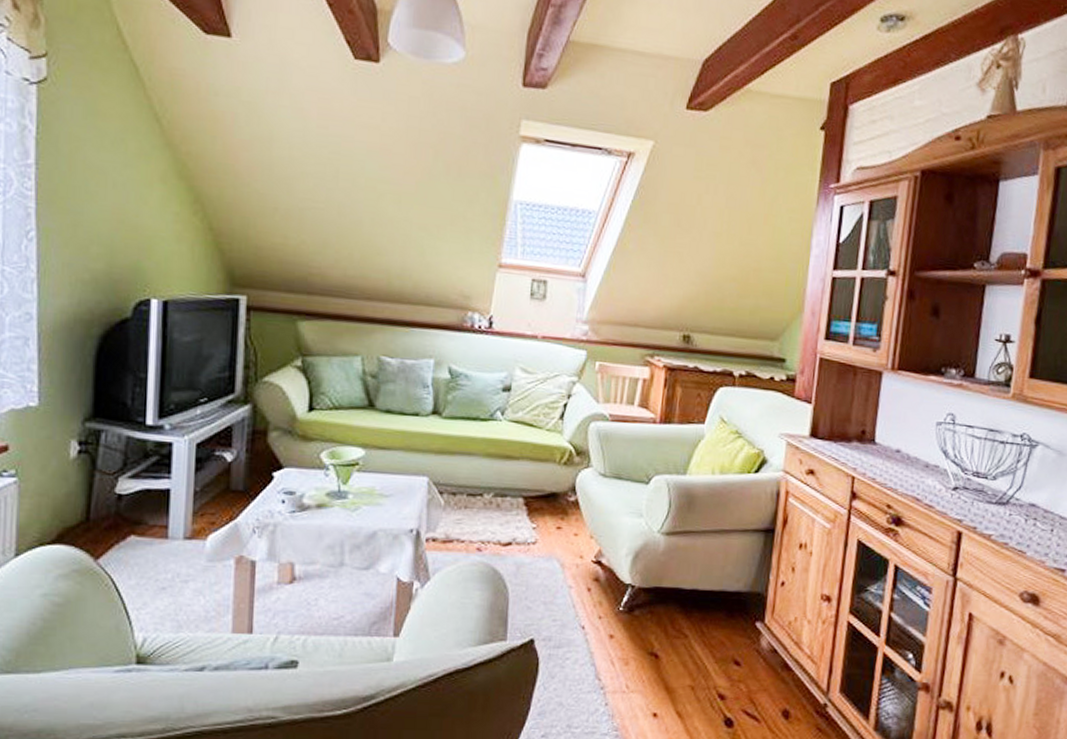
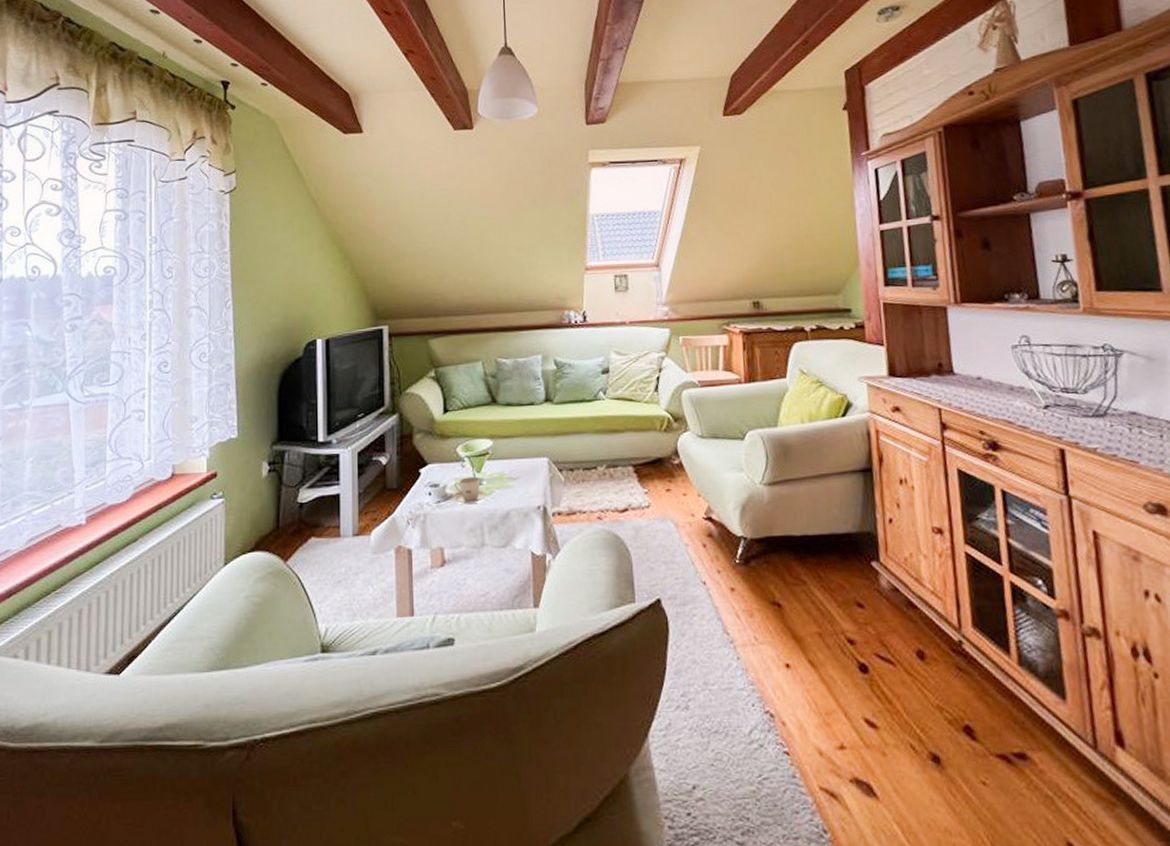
teacup: none [312,487,353,519] -> present [454,476,488,505]

